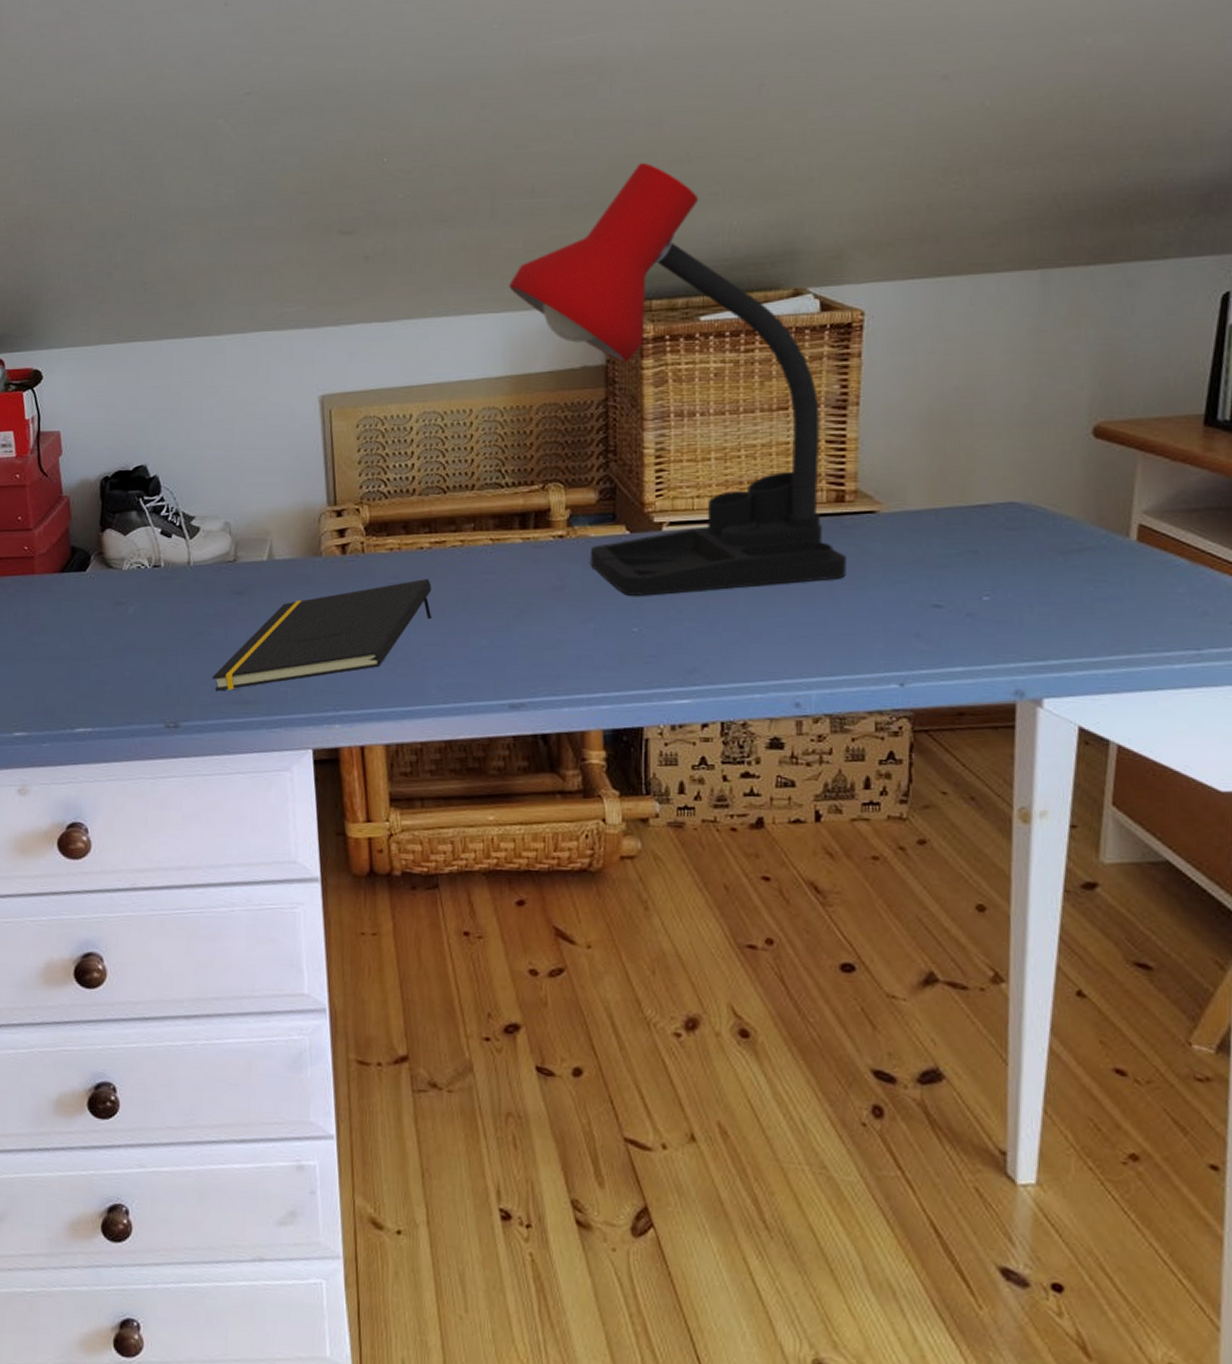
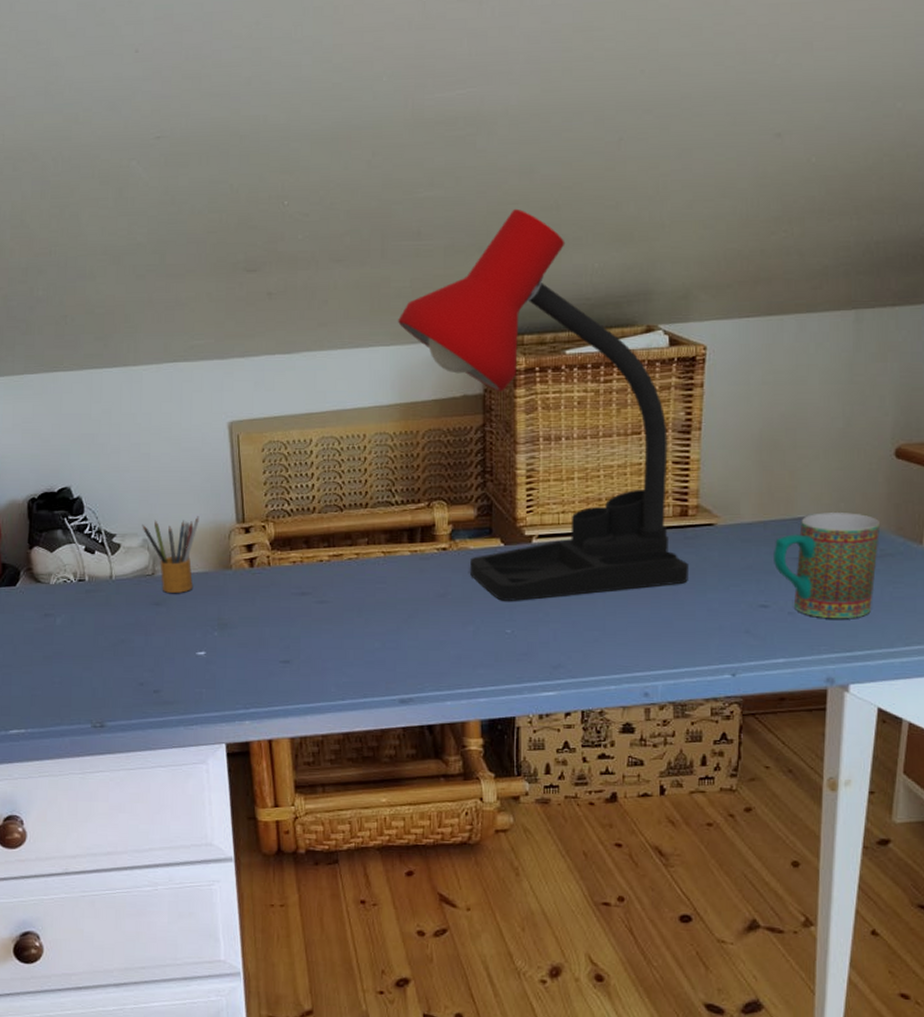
notepad: present [212,579,432,691] -> none [134,589,331,693]
pencil box: none [223,498,287,581] -> present [142,516,199,593]
mug: none [948,499,1077,623] -> present [774,513,881,619]

